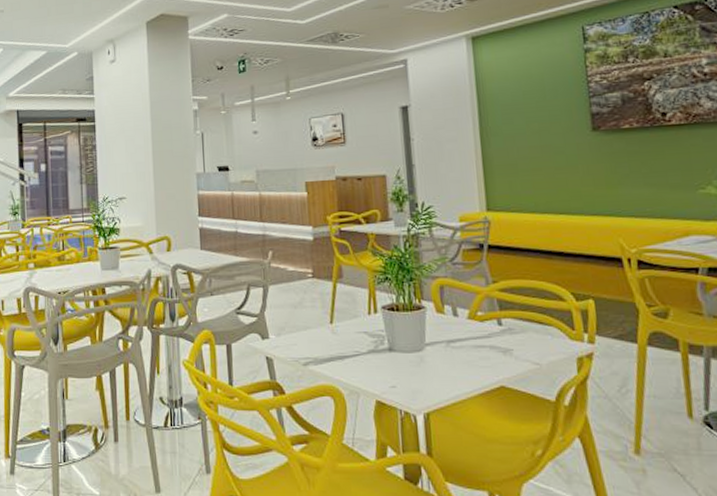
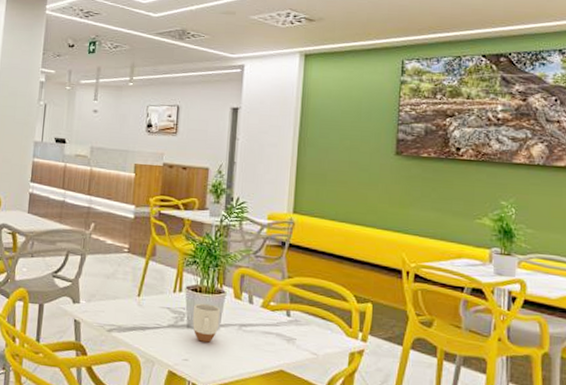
mug: none [393,322,424,365] -> present [193,303,221,343]

